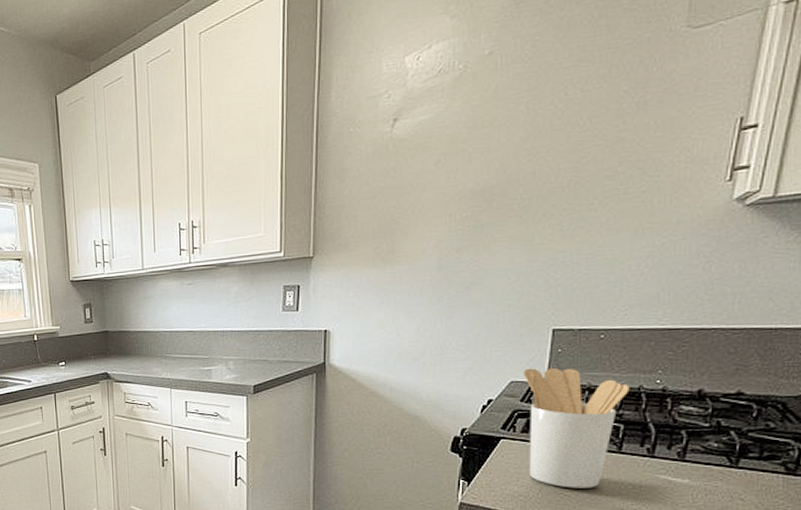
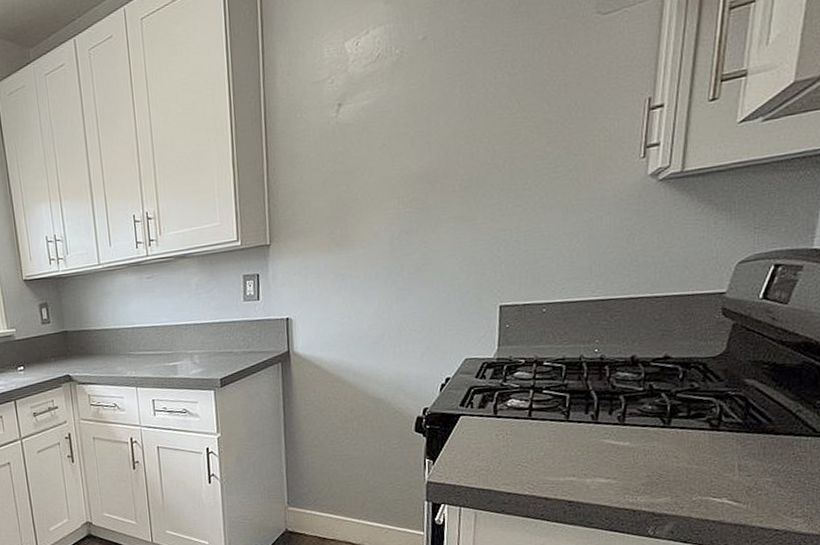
utensil holder: present [522,368,630,488] -> none [475,342,572,459]

